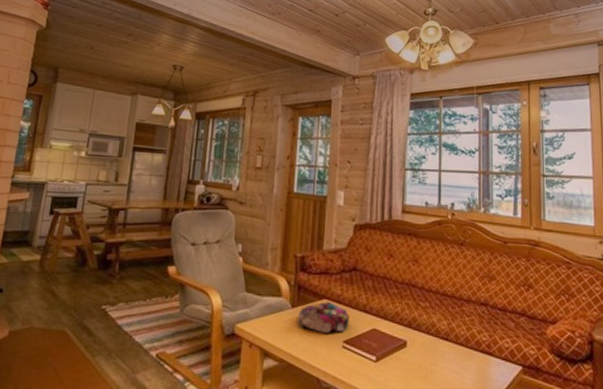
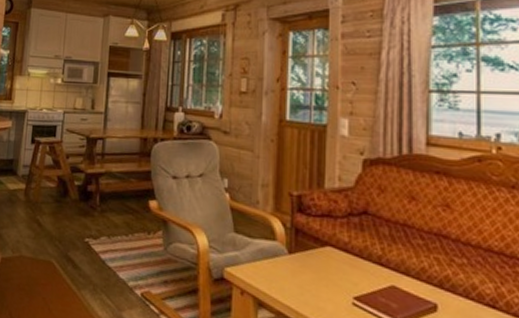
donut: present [298,301,349,333] -> none [297,249,360,286]

